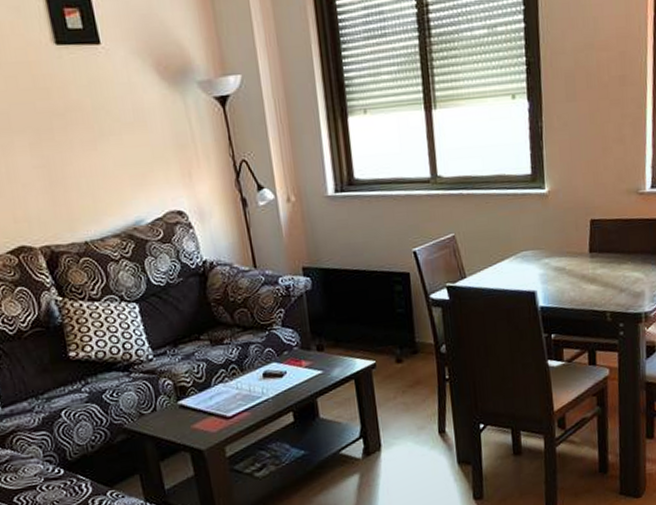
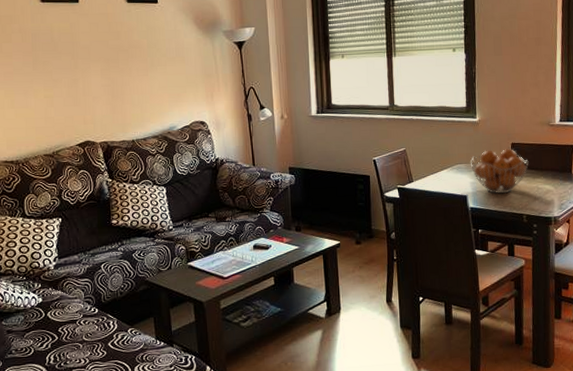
fruit basket: none [539,227,613,287] -> present [471,149,529,194]

